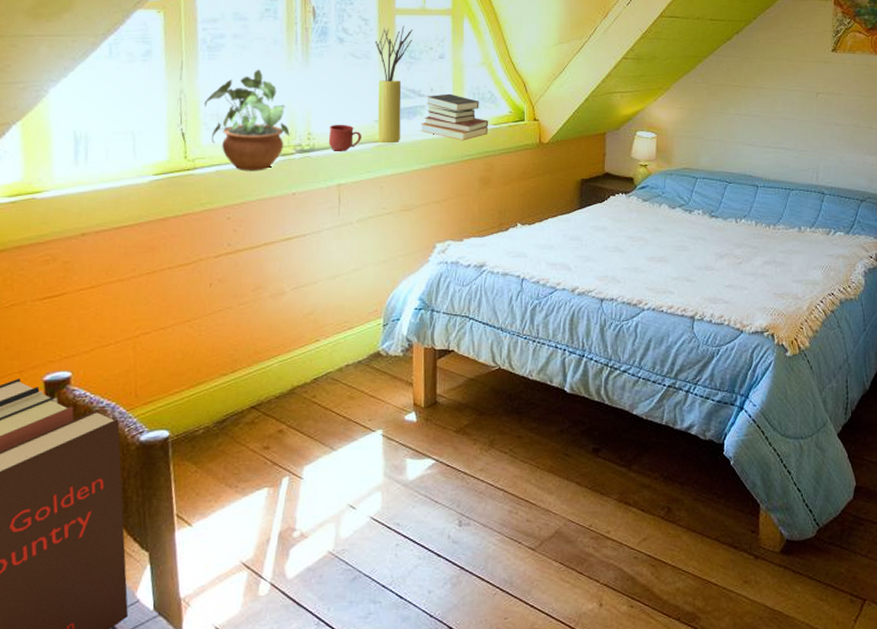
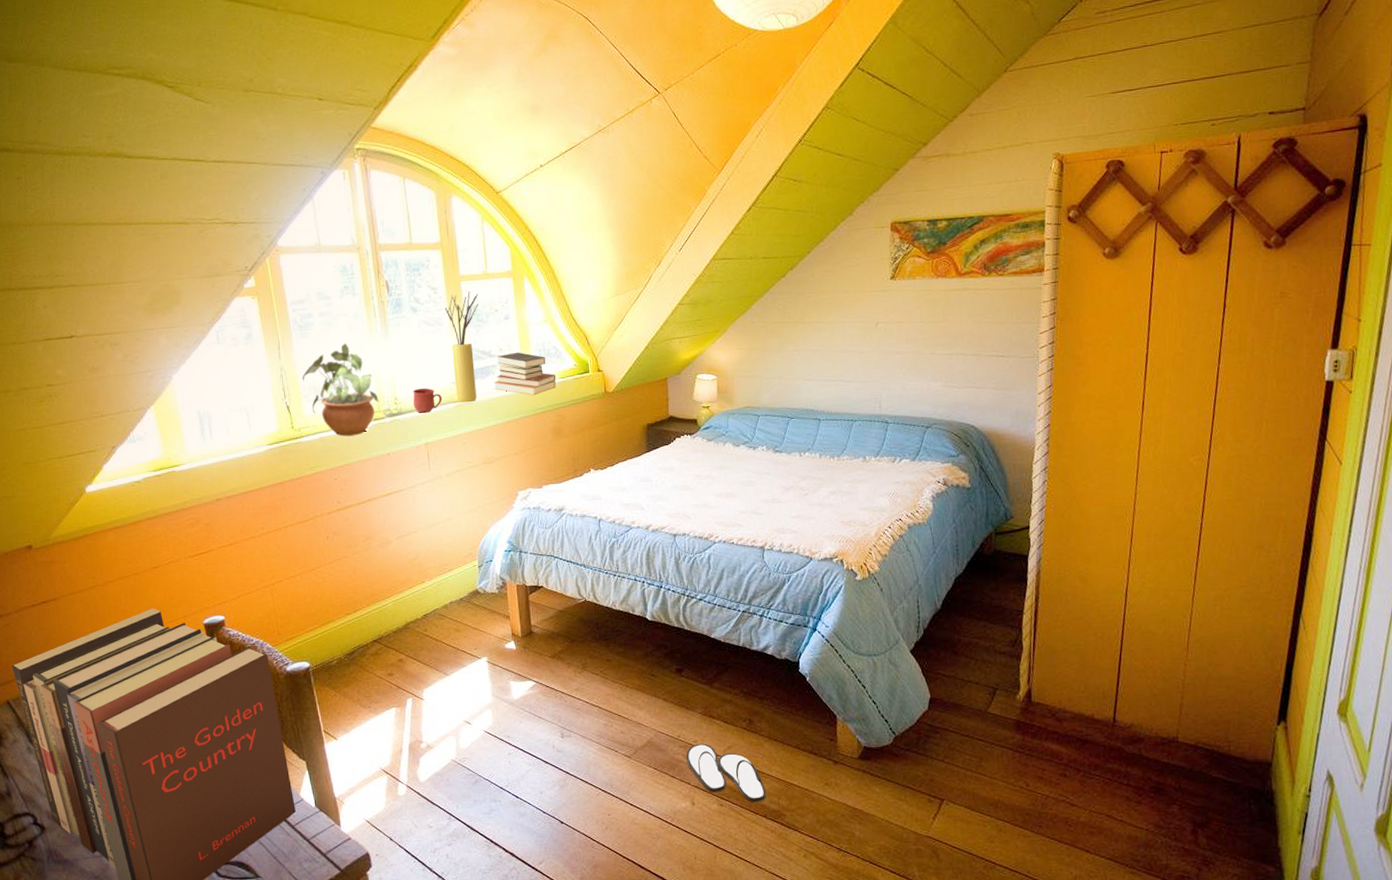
slippers: none [597,534,681,604] -> present [686,743,767,803]

